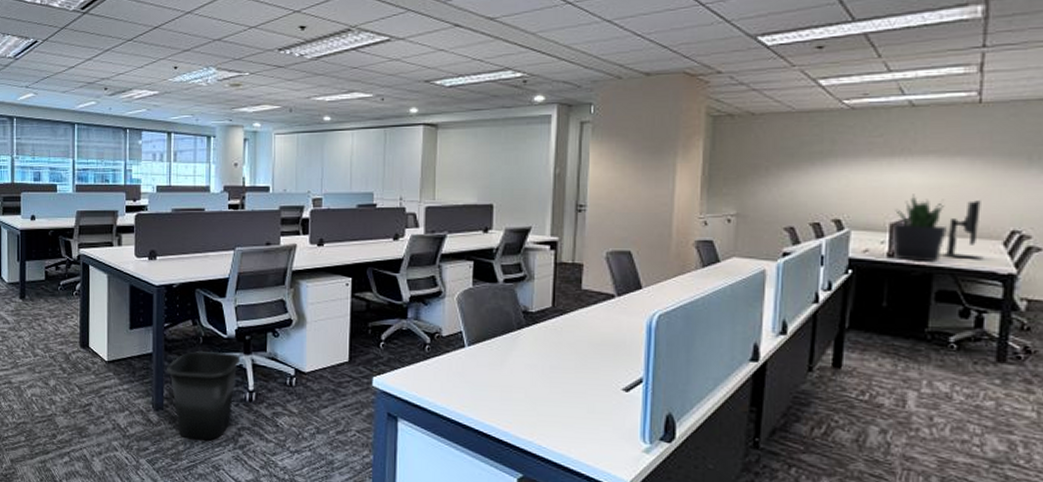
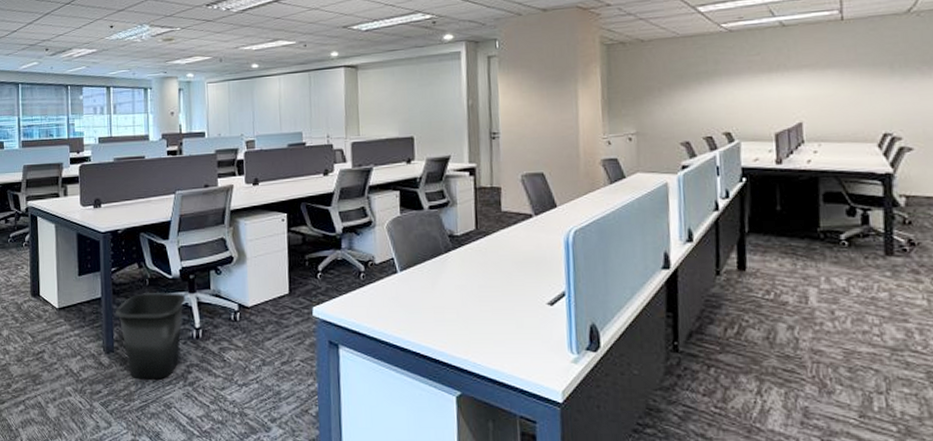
planter: present [892,194,947,263] -> none [778,105,827,168]
computer monitor: present [944,200,984,260] -> none [826,108,862,163]

